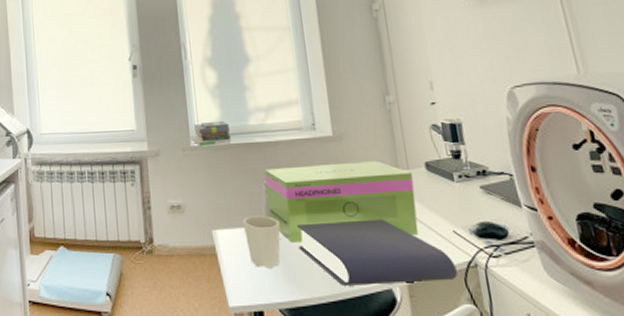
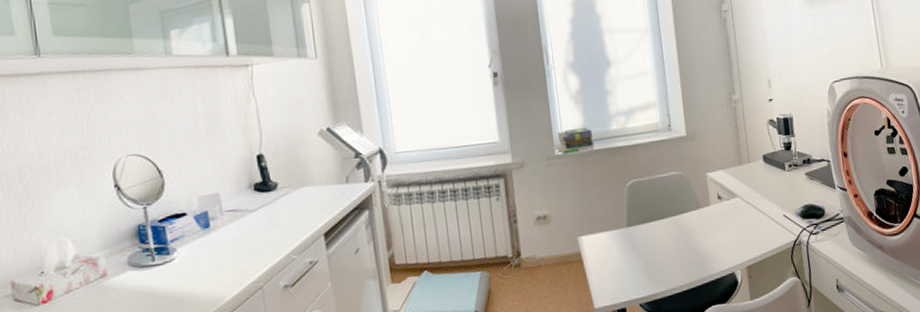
cup: present [242,215,281,269] -> none [605,217,641,268]
box: present [264,161,418,243] -> none [625,157,756,241]
book: present [296,219,458,286] -> none [654,210,786,275]

